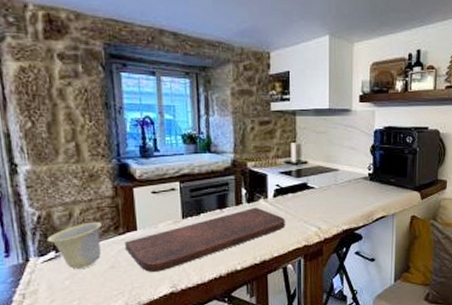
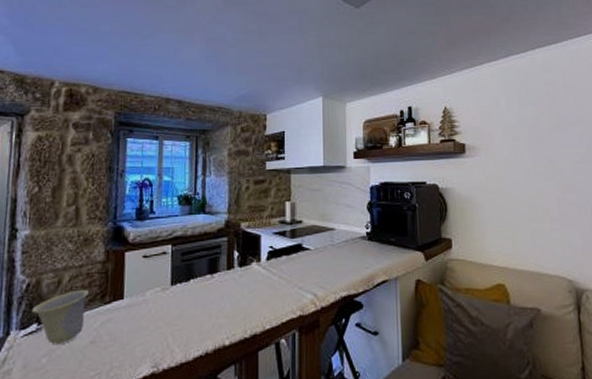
cutting board: present [125,207,285,272] -> none [109,271,278,348]

